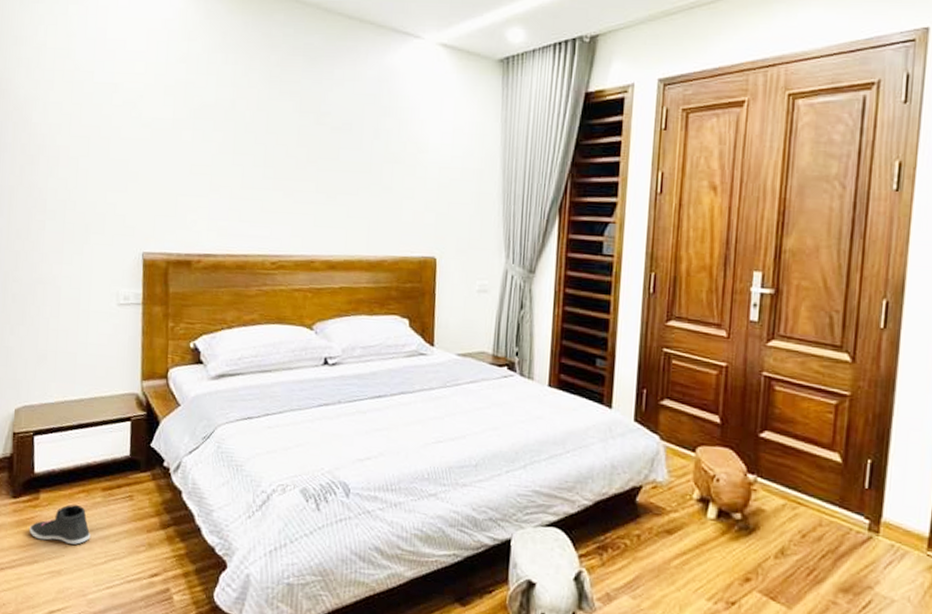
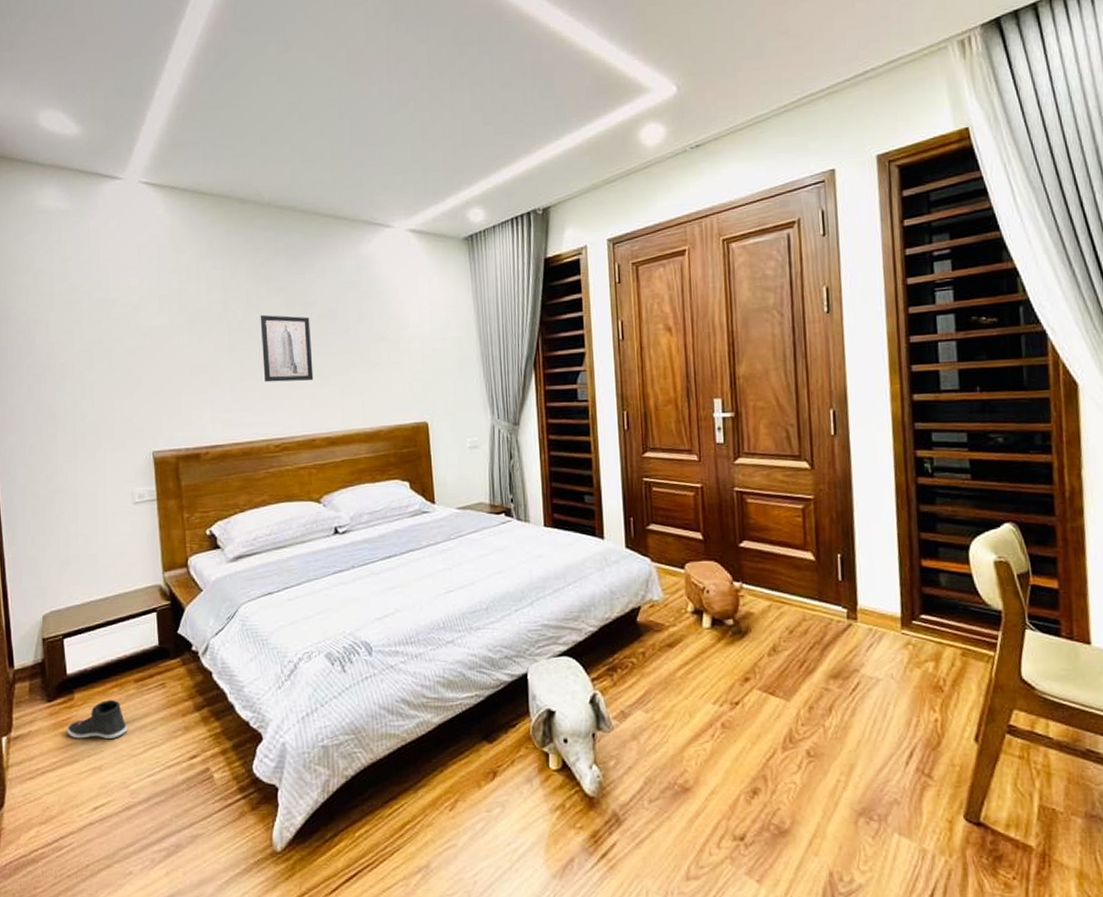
wall art: none [267,119,322,198] -> present [260,314,314,383]

